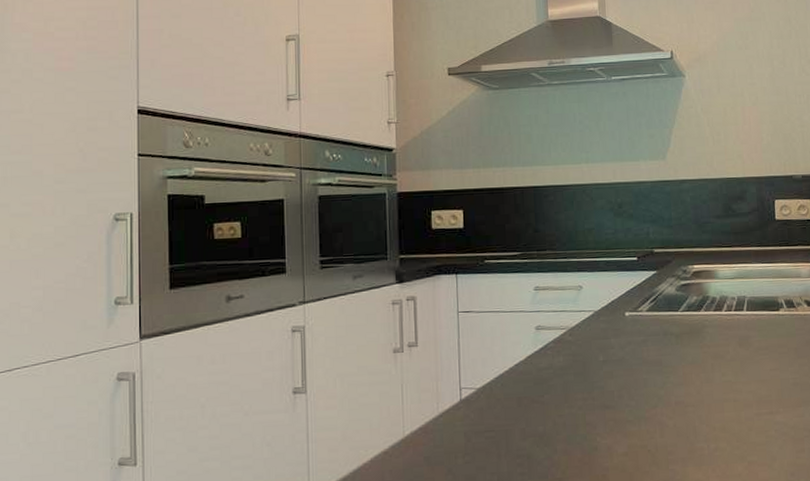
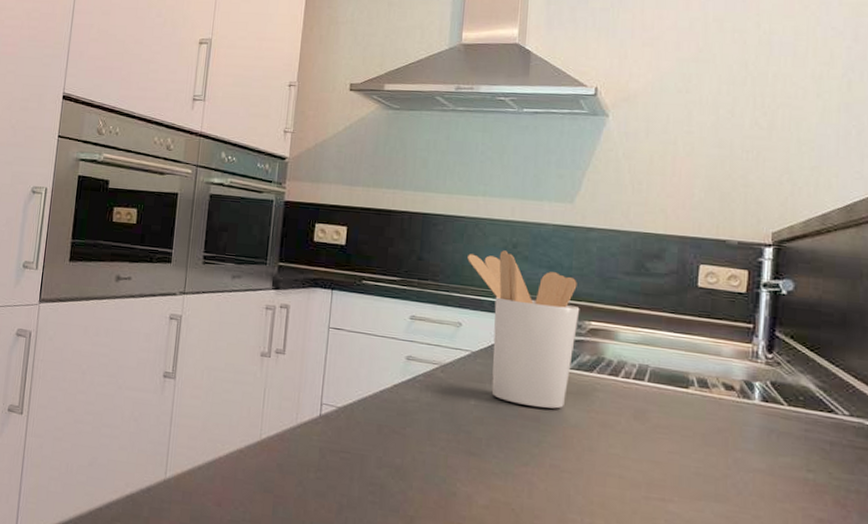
utensil holder: none [580,211,683,353] -> present [468,250,580,409]

